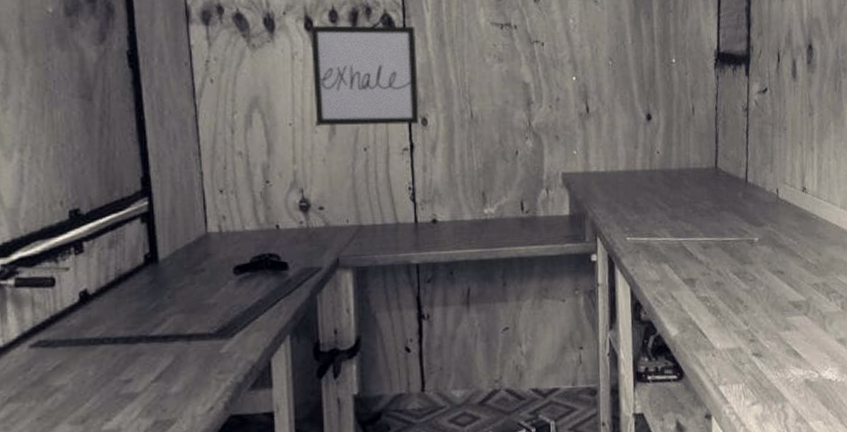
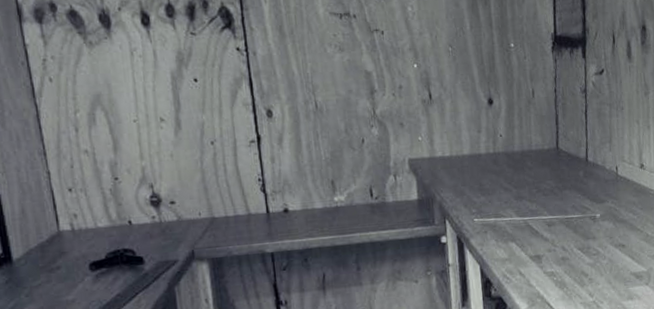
wall art: present [310,25,420,126] -> none [147,18,265,121]

